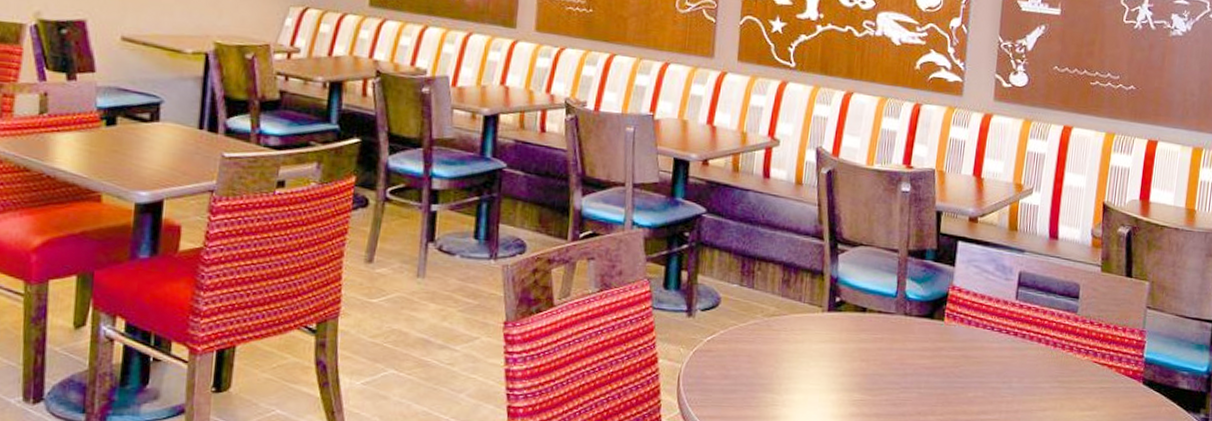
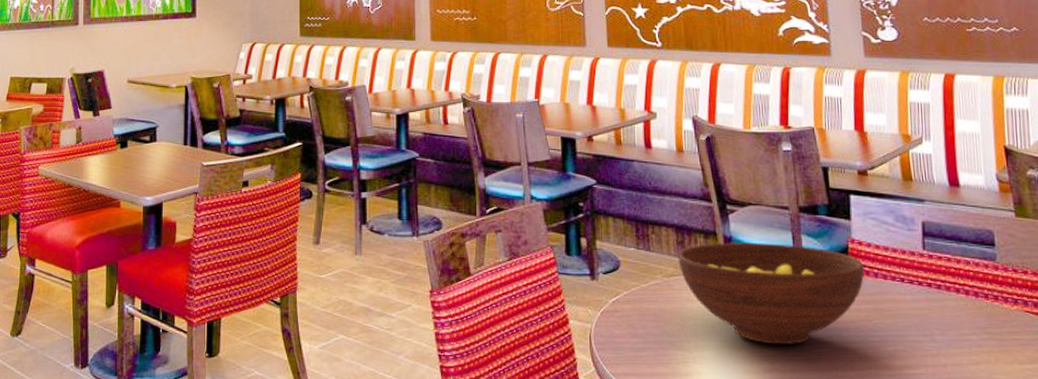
fruit bowl: none [781,283,961,390] -> present [678,242,865,345]

